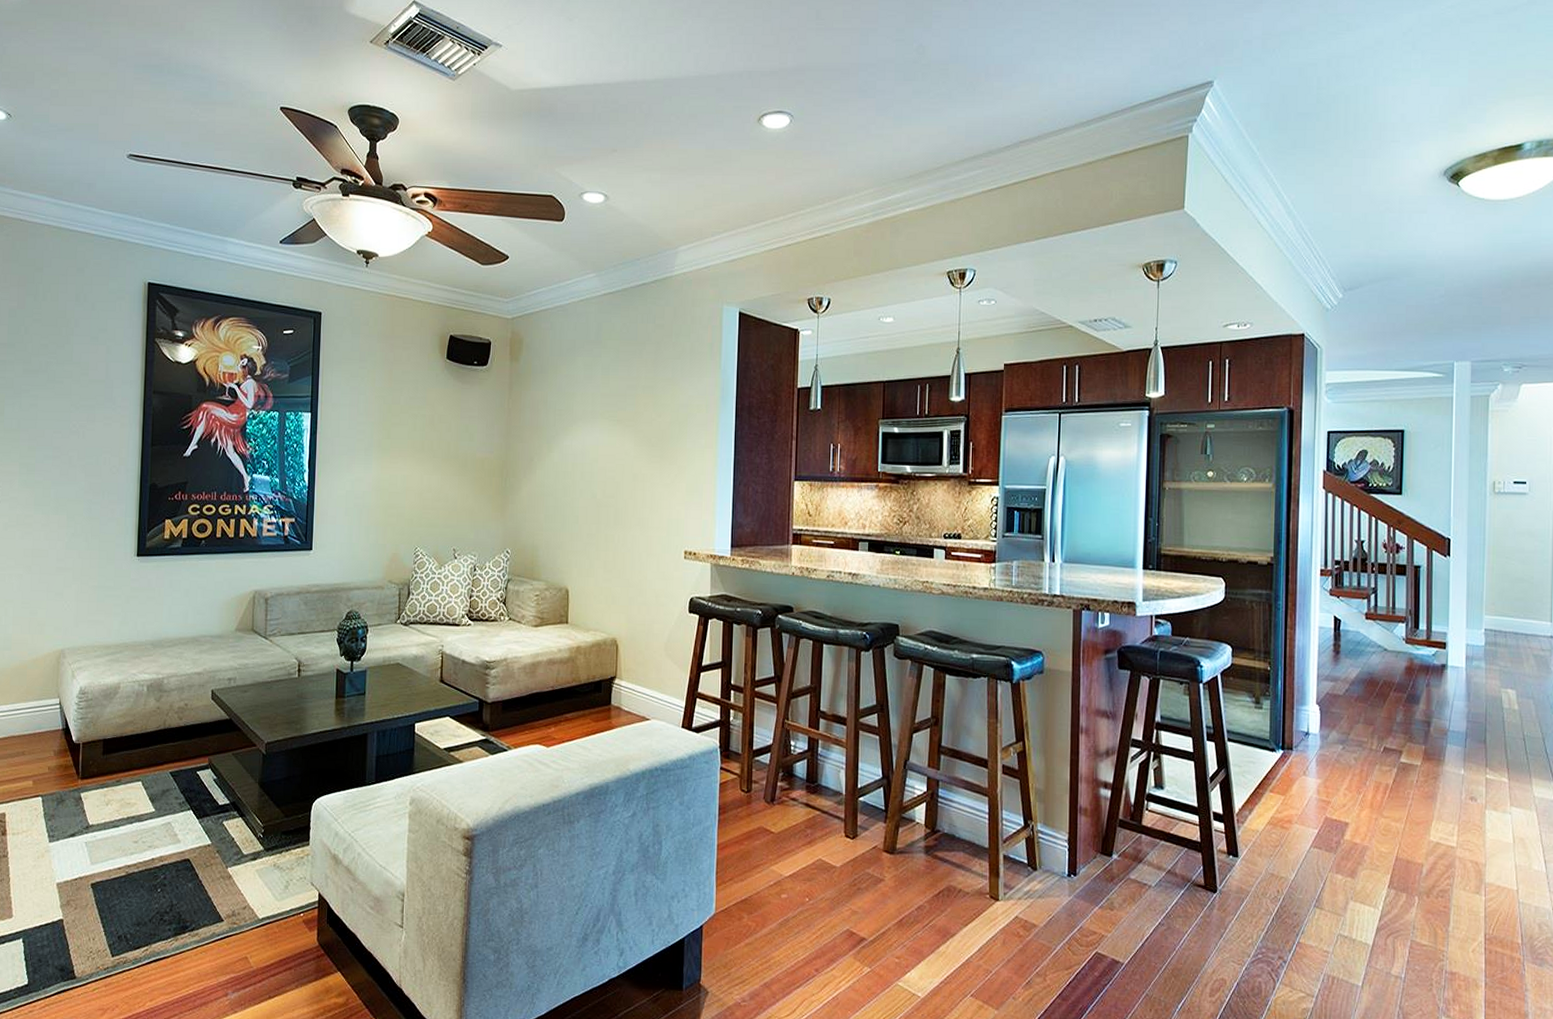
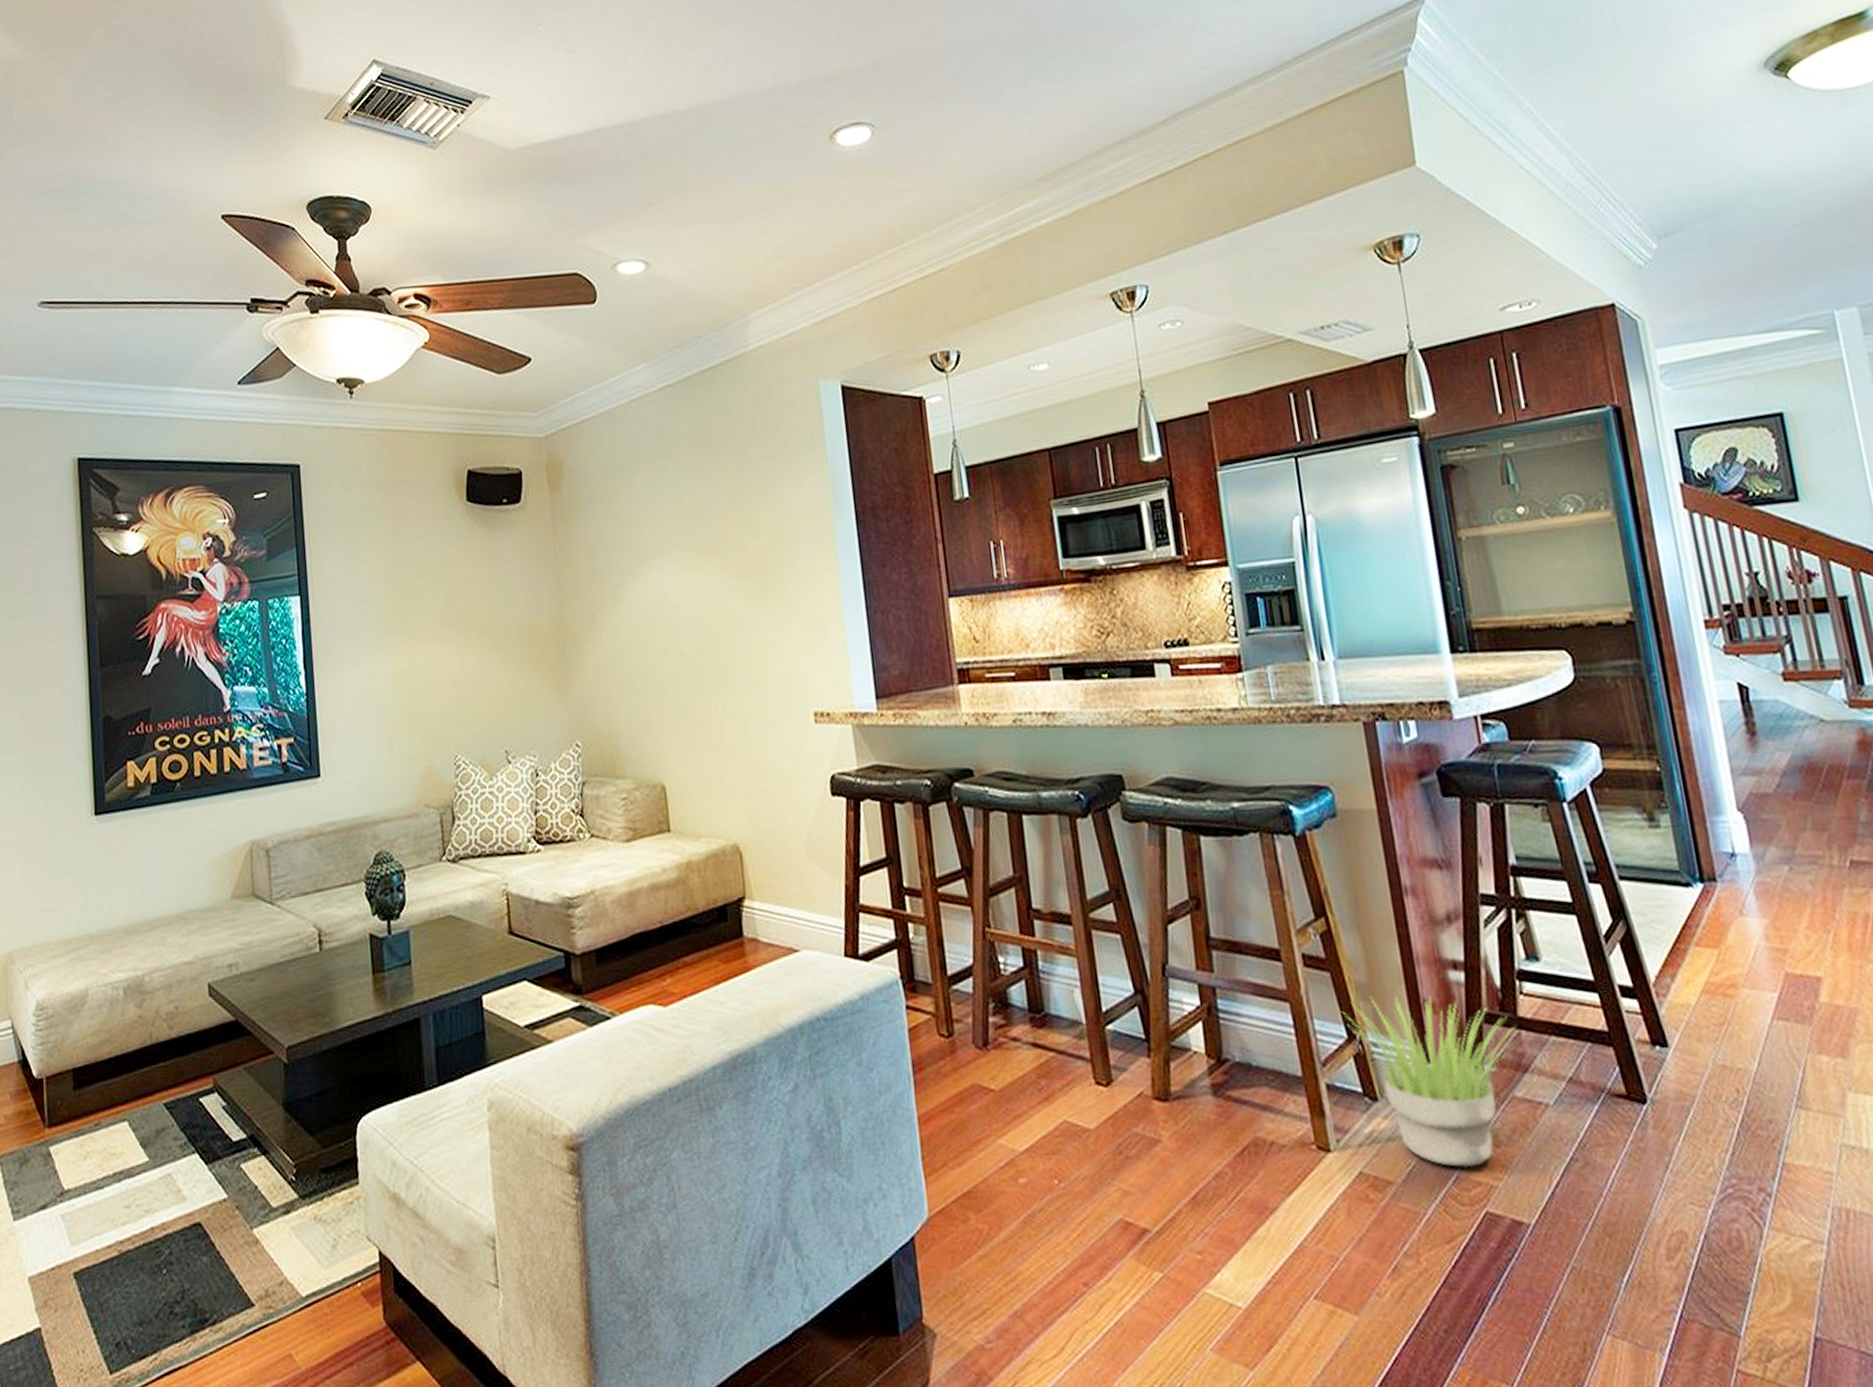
potted plant: none [1022,799,1139,921] -> present [1341,994,1516,1167]

